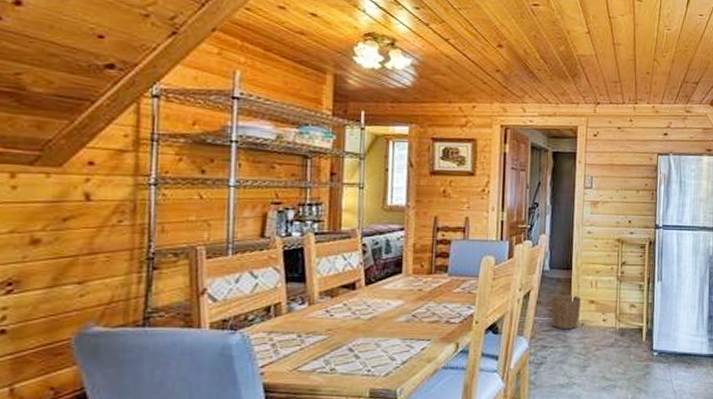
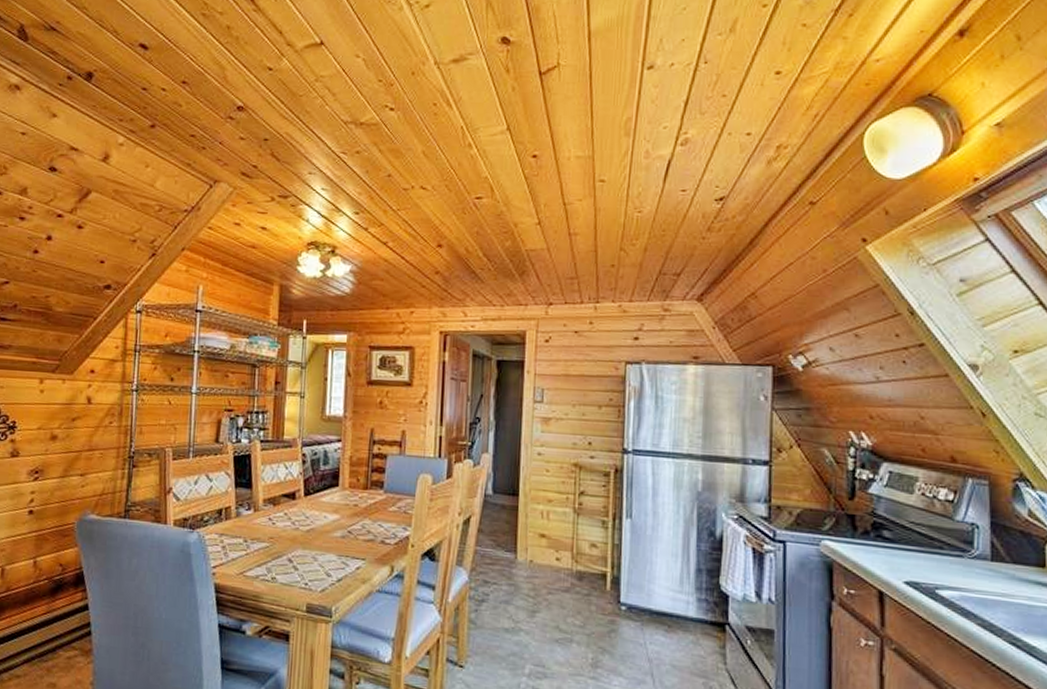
waste basket: present [551,295,582,330] -> none [494,524,530,566]

